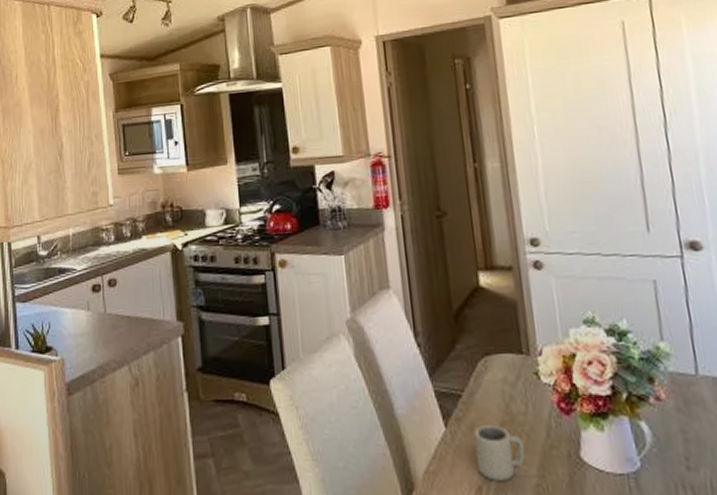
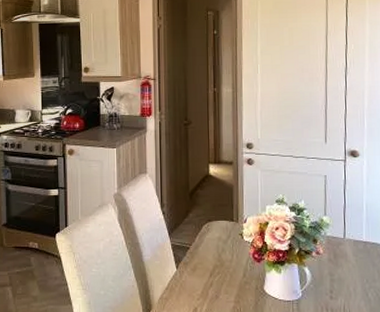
cup: present [473,424,525,481] -> none [195,267,228,304]

